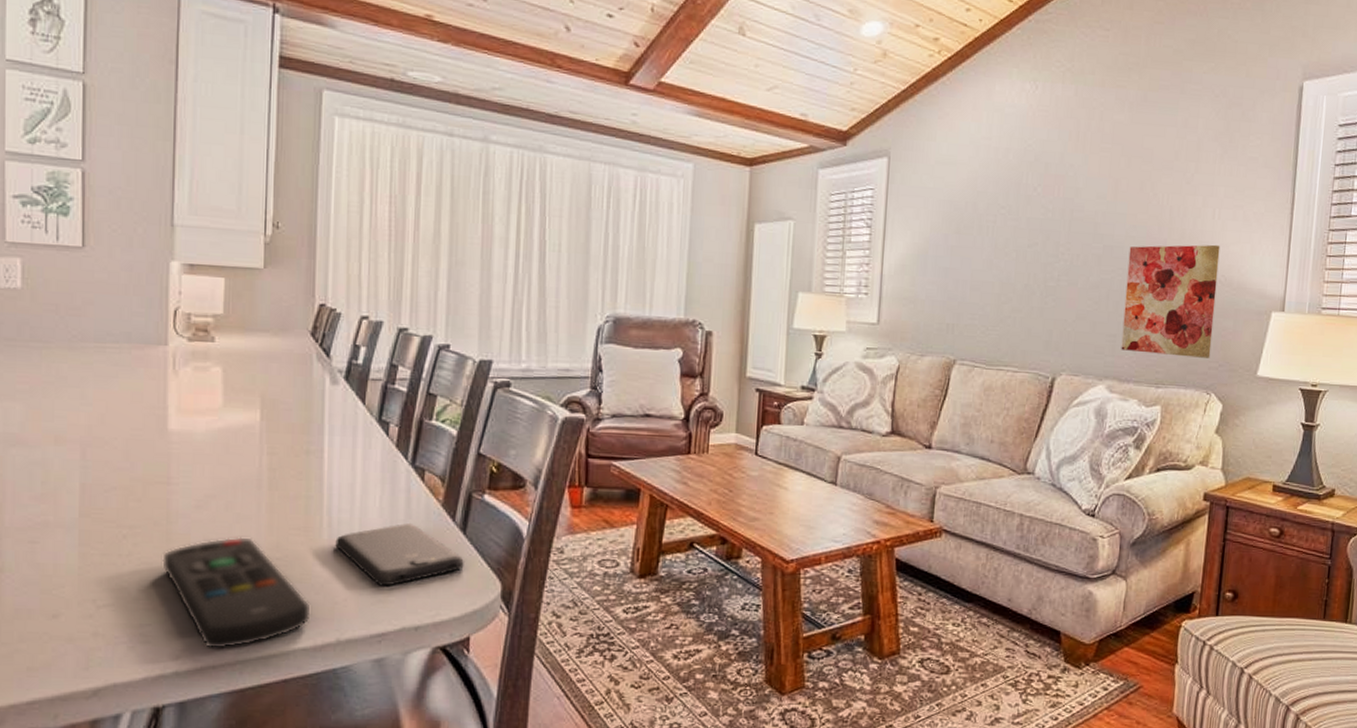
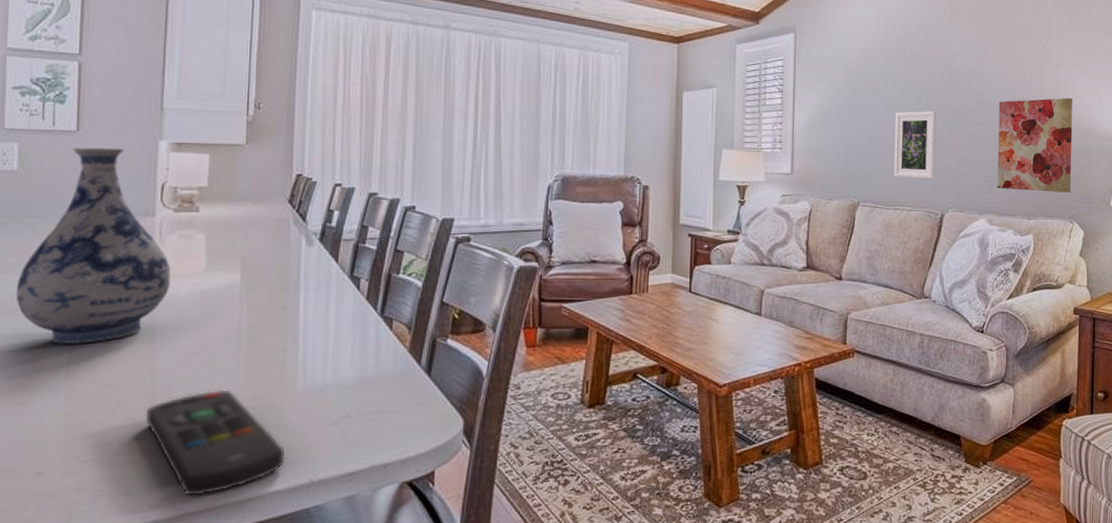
vase: none [25,266,186,481] -> present [17,147,171,344]
smartphone: present [335,523,464,586] -> none [309,369,429,428]
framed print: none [998,255,1054,336] -> present [893,111,937,179]

